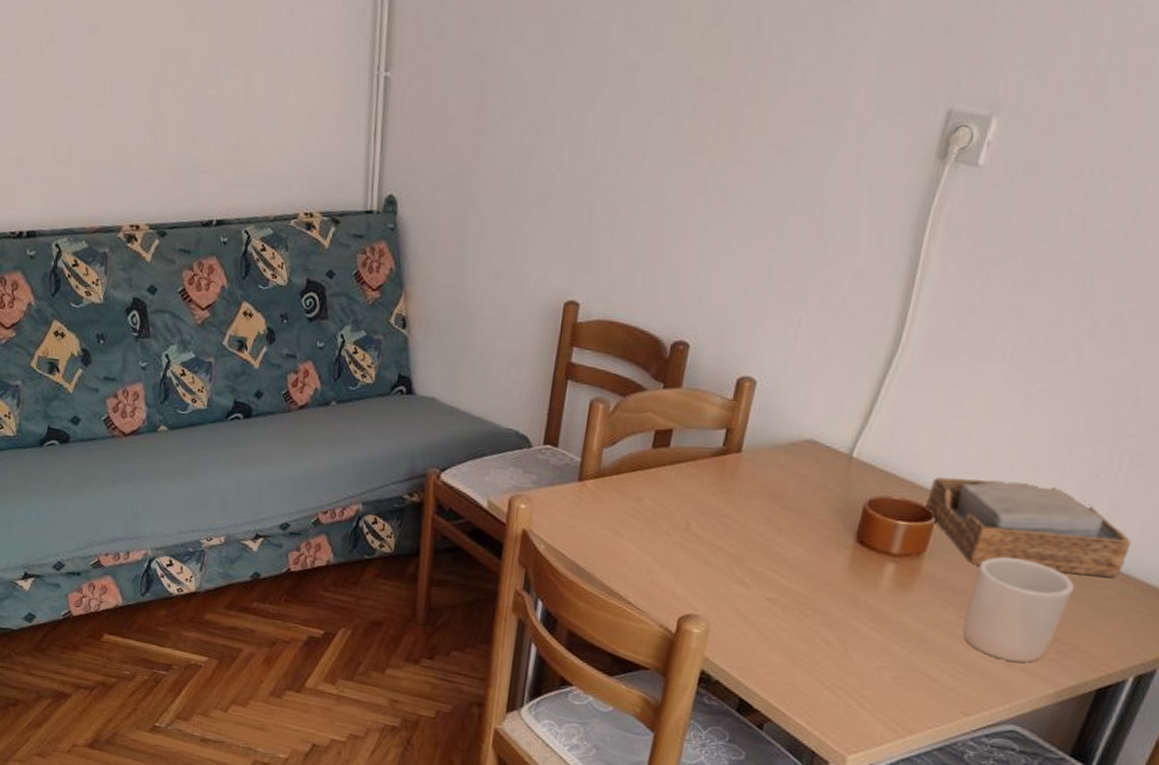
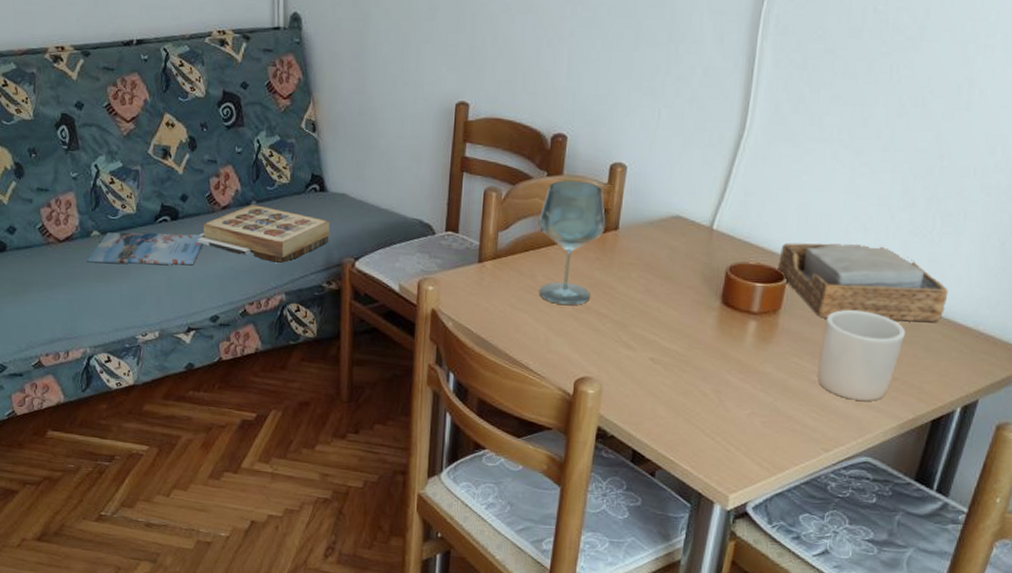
magazine: none [152,428,277,468] -> present [86,232,203,266]
book: none [270,405,416,470] -> present [197,204,330,263]
wine glass: none [644,393,728,535] -> present [538,180,606,306]

